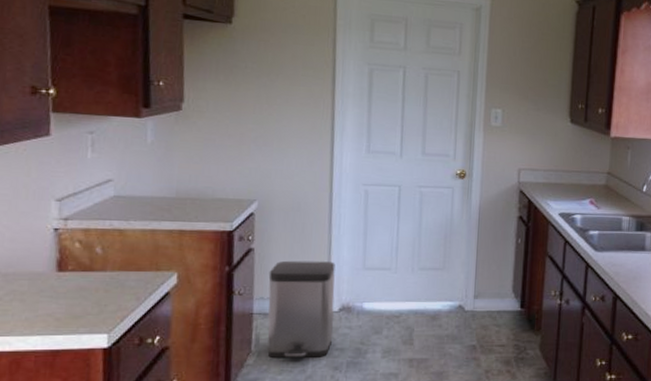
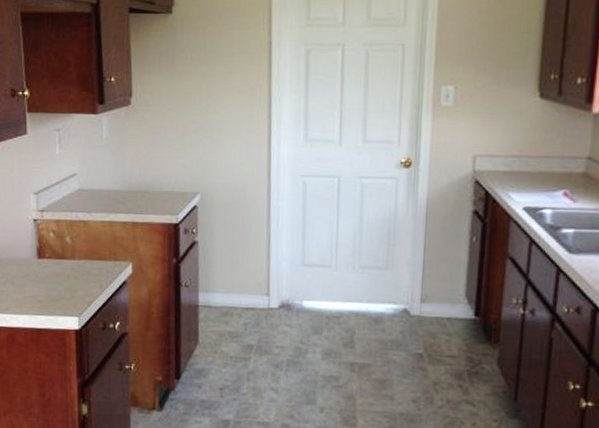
pedal bin: present [267,260,335,359] -> none [211,254,275,354]

